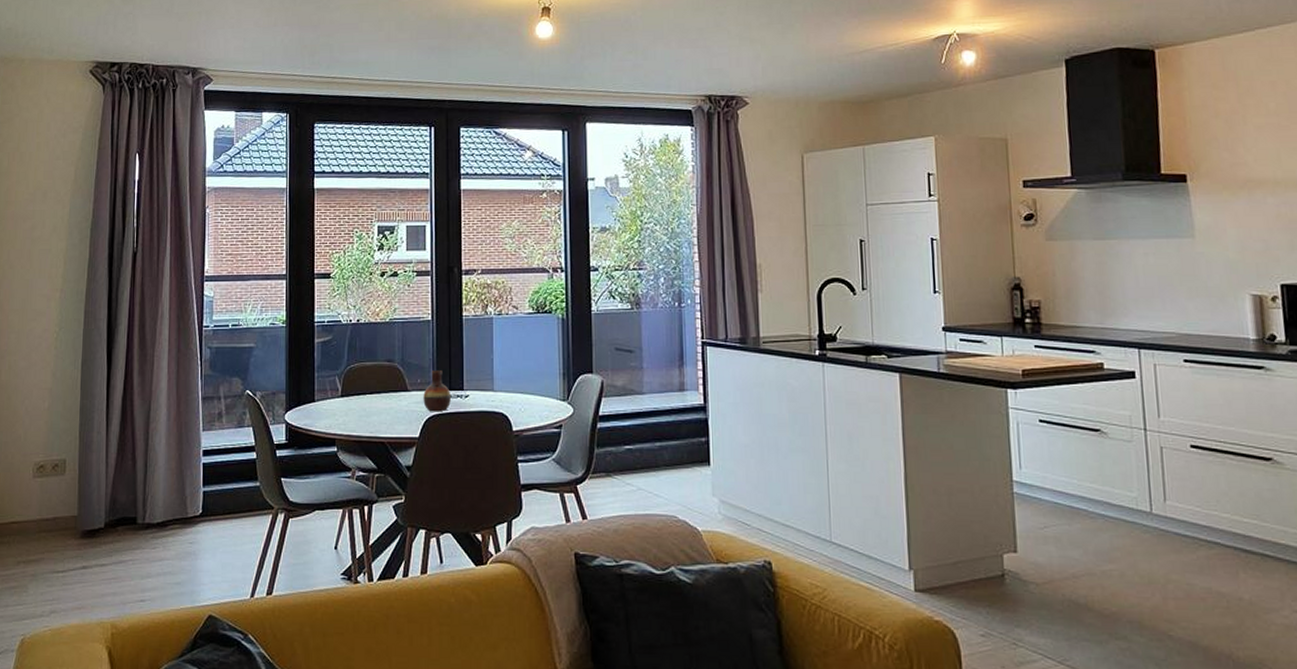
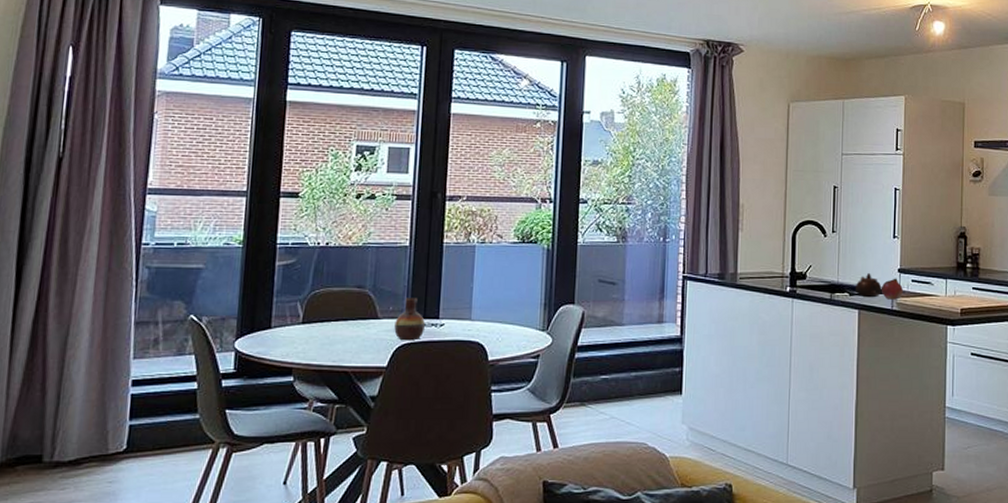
teapot: none [893,332,925,359] -> present [855,272,882,297]
fruit: none [923,337,950,363] -> present [881,278,903,301]

